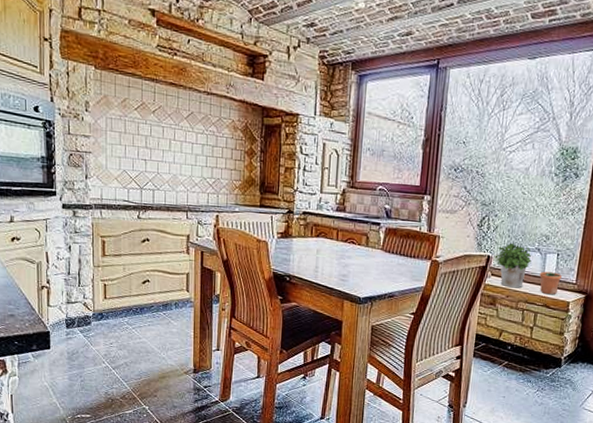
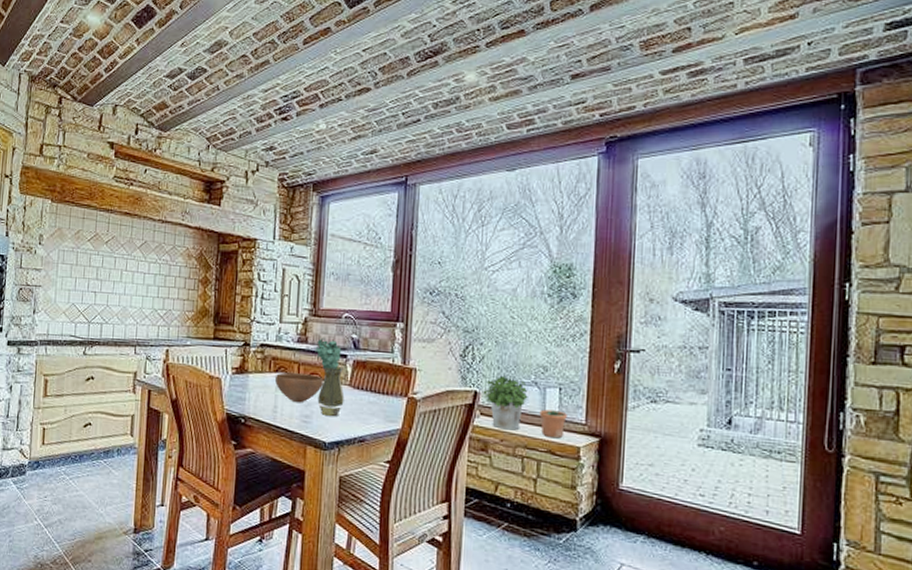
bowl: none [317,237,359,264] -> present [275,372,323,403]
vase: none [352,205,377,276] -> present [315,336,345,416]

